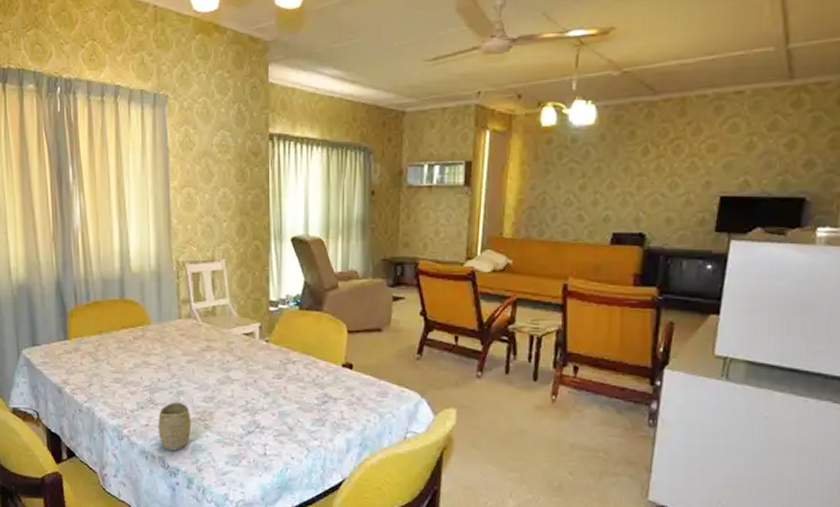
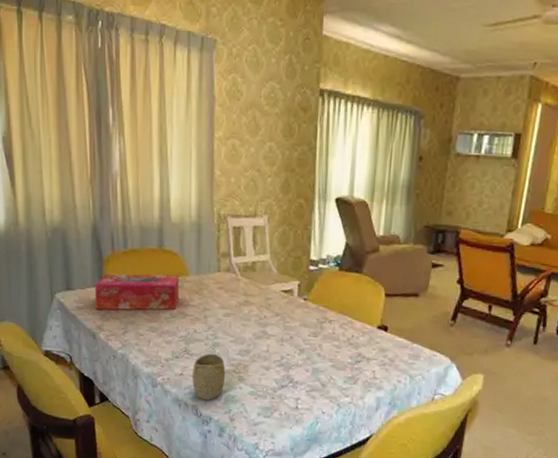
tissue box: none [59,324,142,364] -> present [94,273,180,310]

